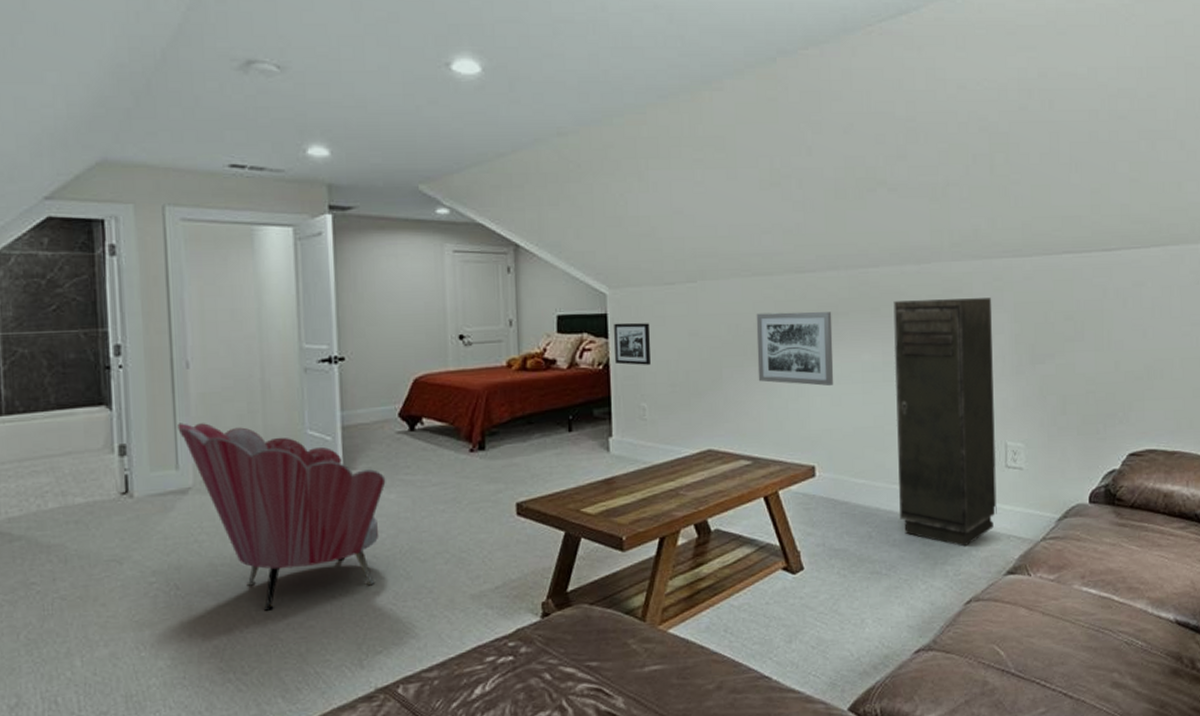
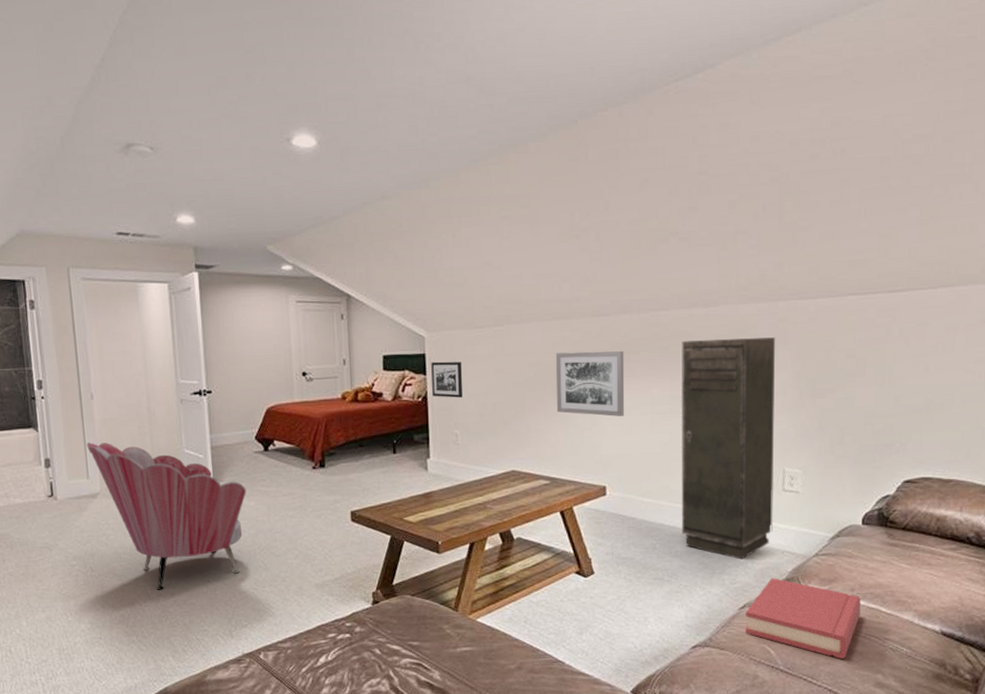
hardback book: none [972,567,1093,658] -> present [746,578,861,660]

